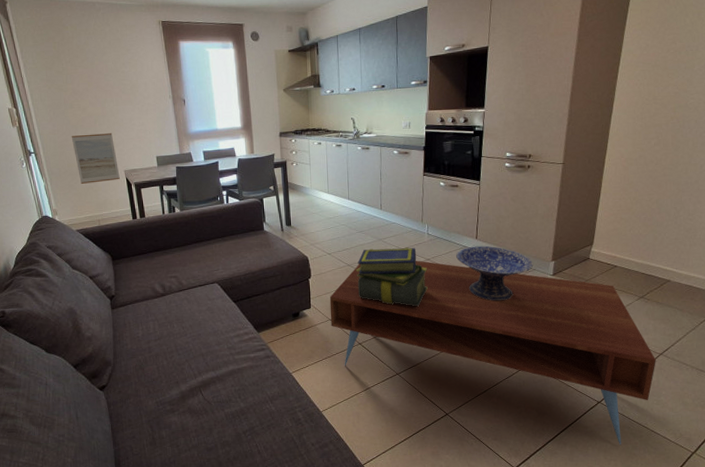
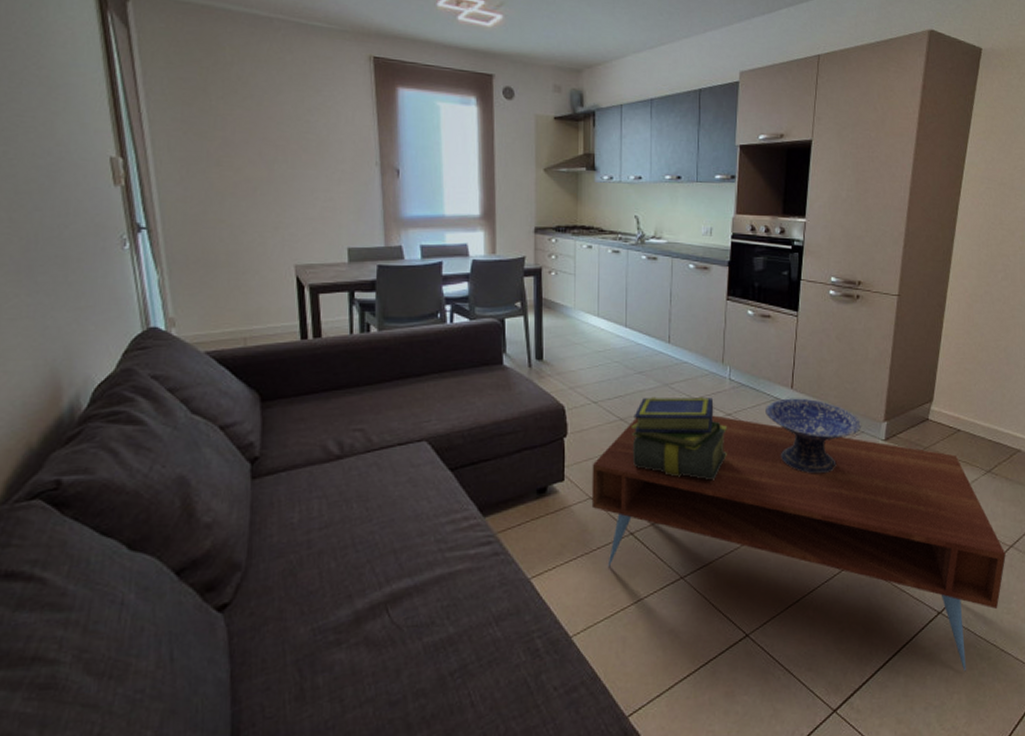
wall art: present [71,133,120,184] -> none [212,207,287,281]

